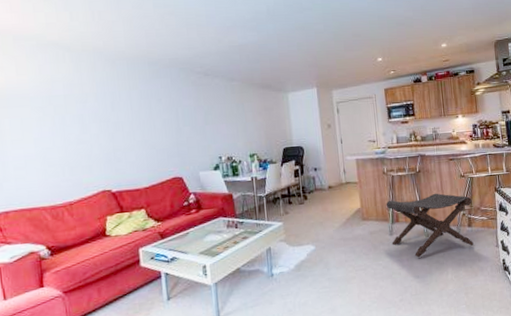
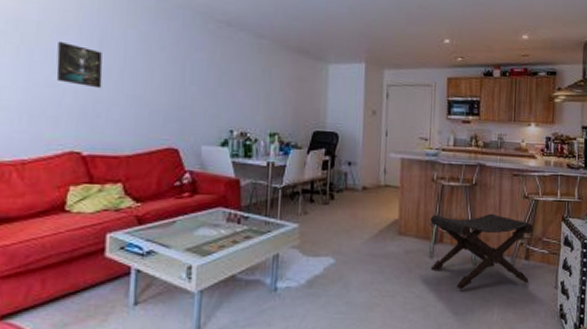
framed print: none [82,107,119,140] -> present [56,41,103,89]

